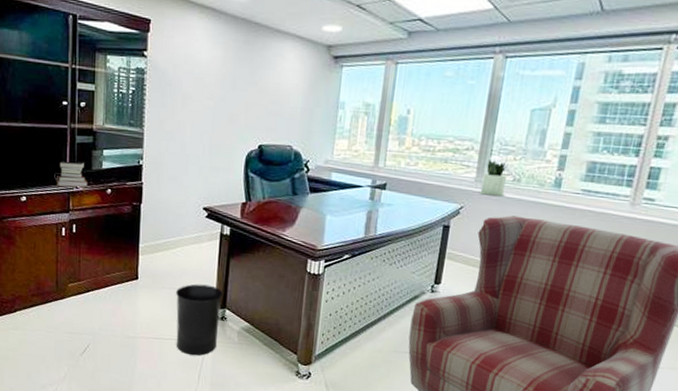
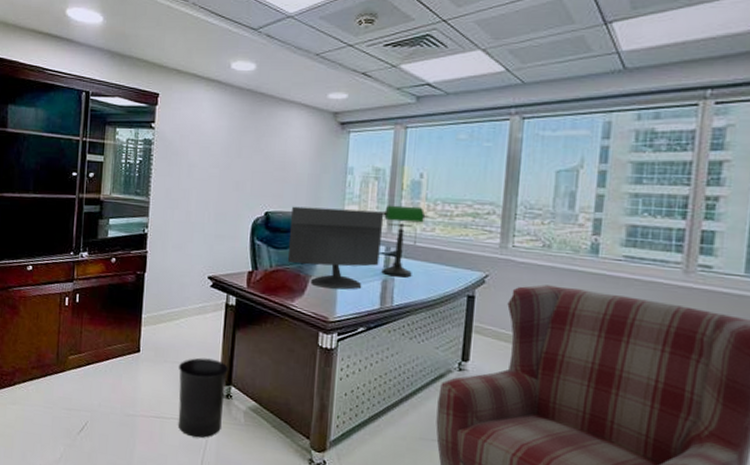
books: present [54,160,87,188] -> none [61,230,93,257]
computer monitor: none [279,140,372,221] -> present [287,206,385,290]
desk lamp: none [367,140,413,209] -> present [381,205,429,278]
planter: present [478,160,508,198] -> none [504,224,536,265]

